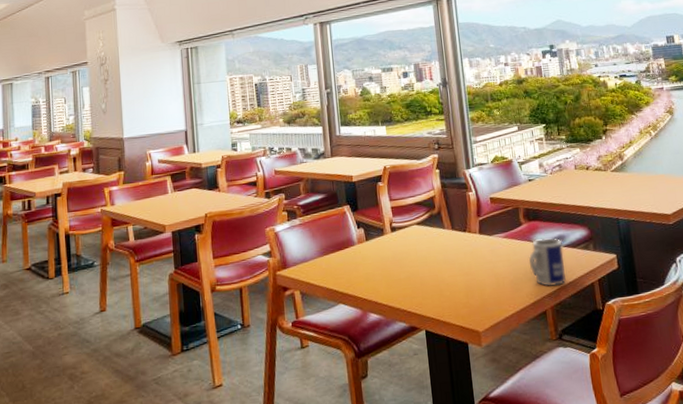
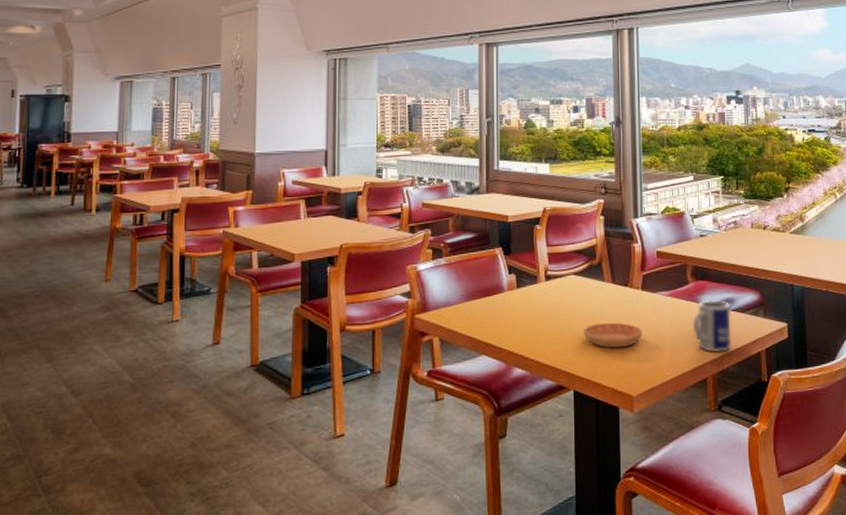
saucer: none [429,265,484,289] -> present [583,322,643,347]

